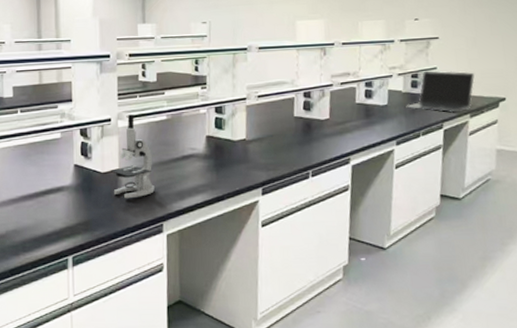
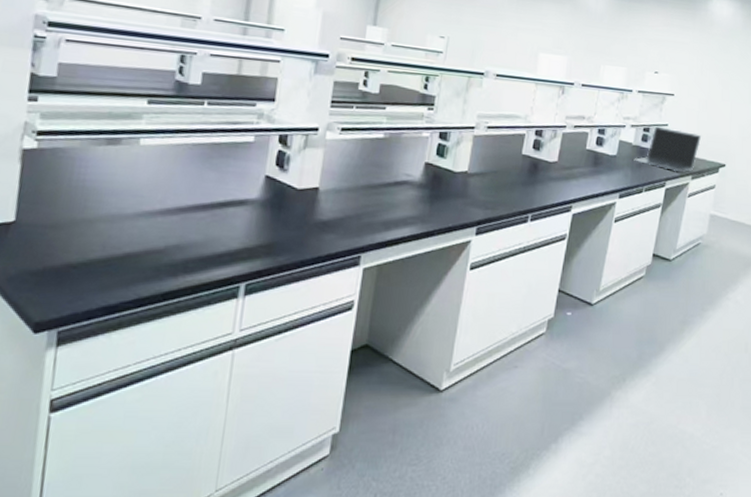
microscope: present [110,114,155,199] -> none [308,126,360,223]

